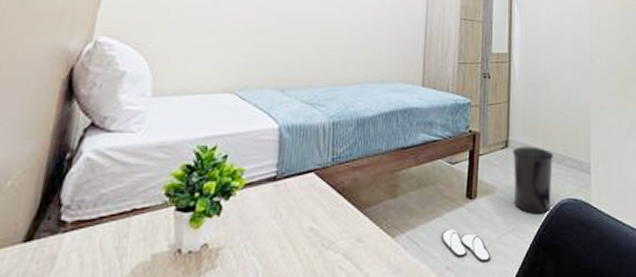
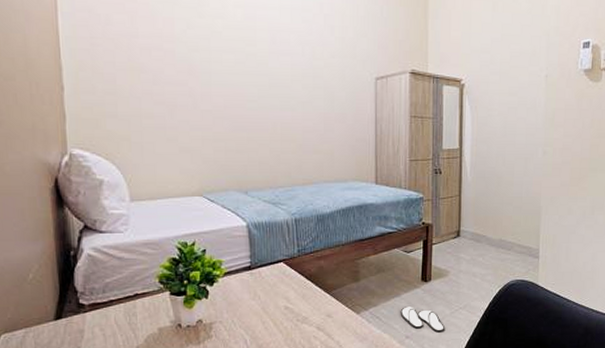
waste bin: present [512,146,554,214] -> none [464,235,504,294]

